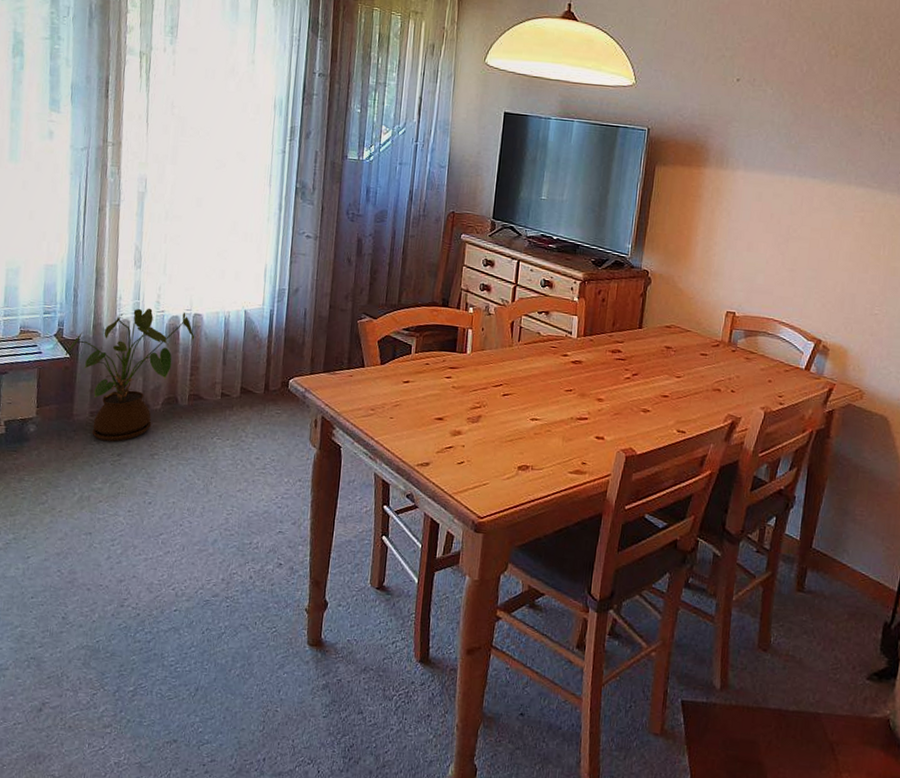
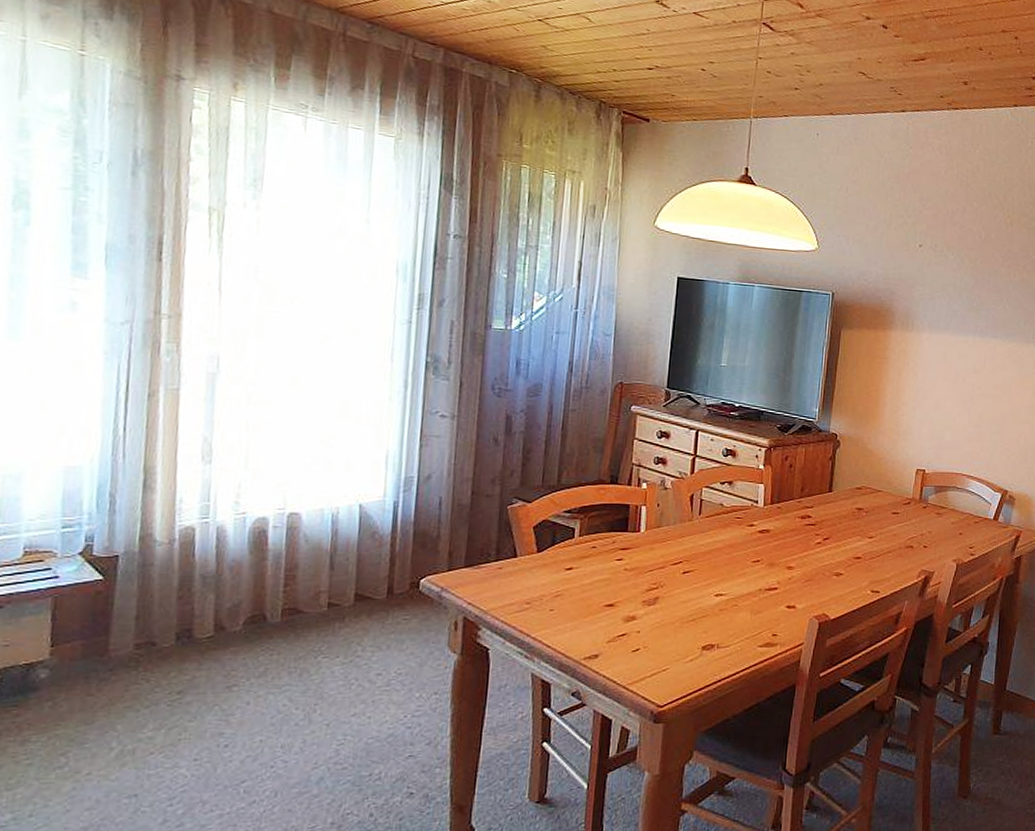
house plant: present [65,308,195,442] -> none [95,510,290,678]

